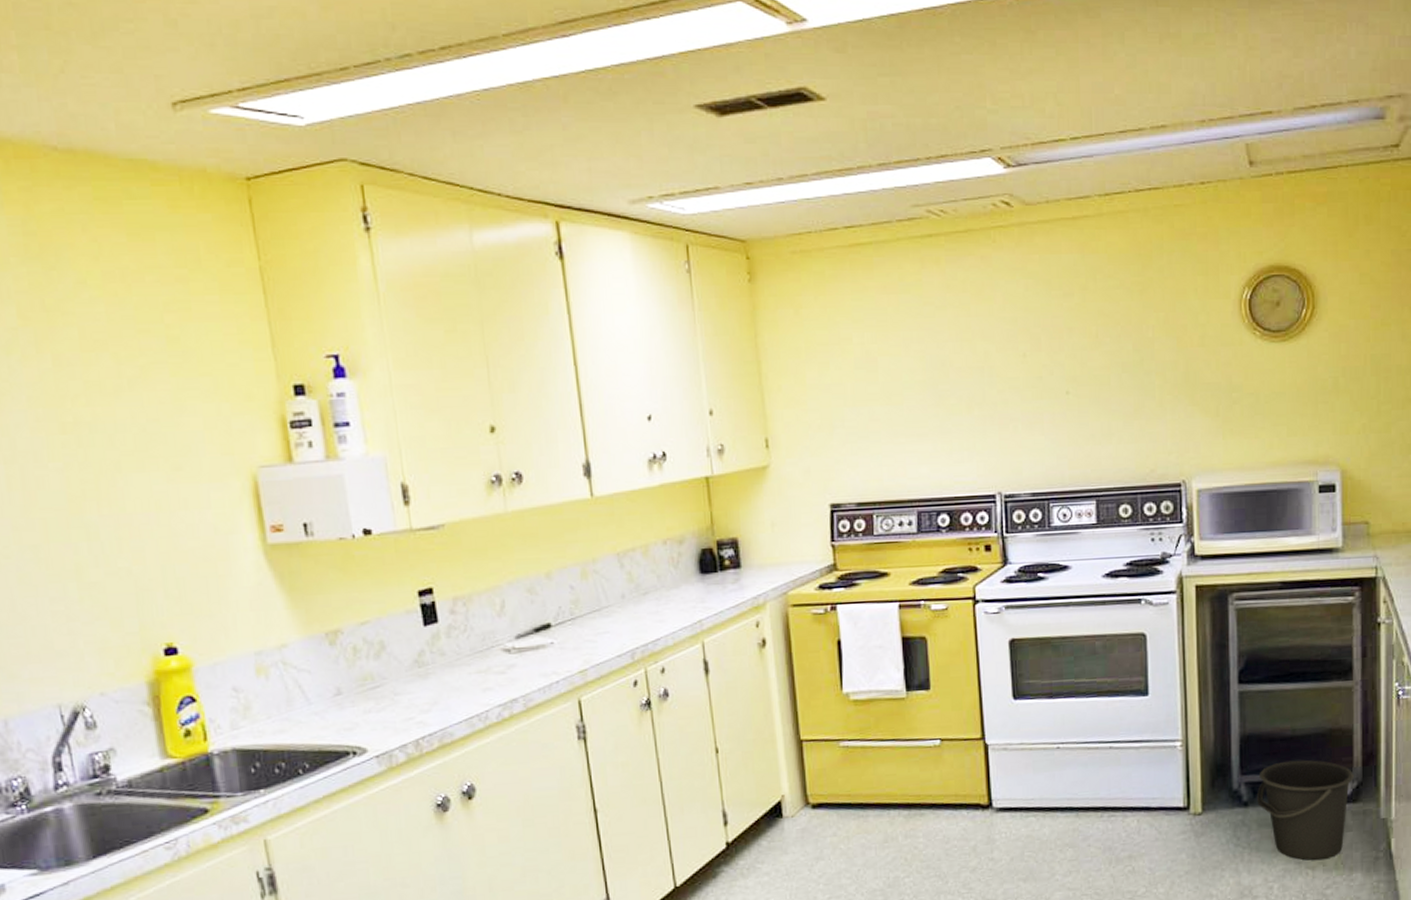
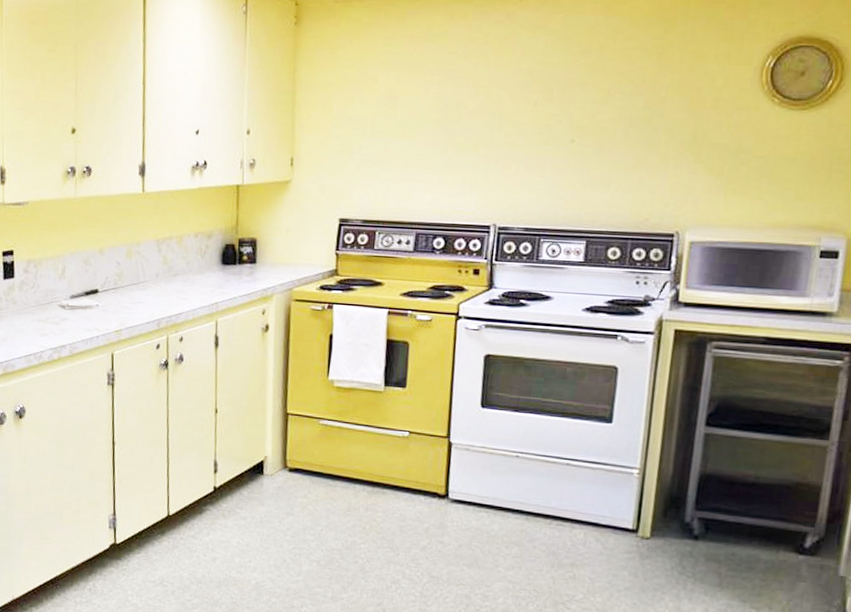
bucket: present [1256,760,1354,860] -> none [708,505,816,603]

